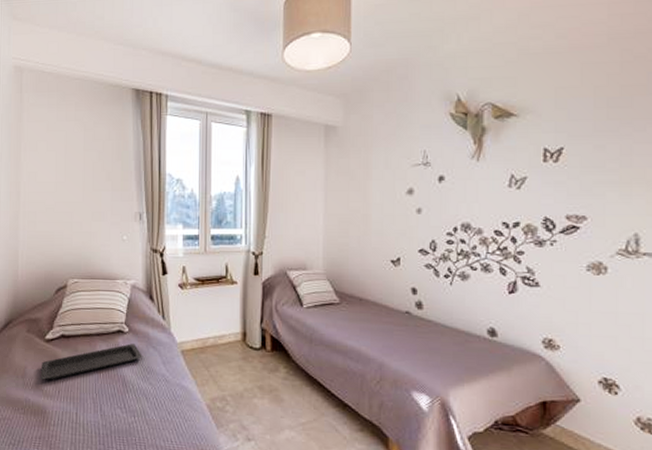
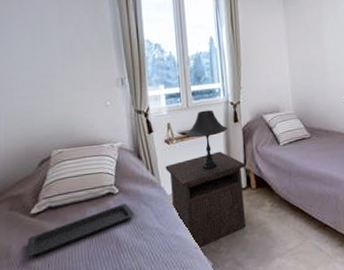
nightstand: none [177,304,262,404] -> present [165,151,246,250]
table lamp: none [200,257,246,322] -> present [185,110,228,170]

